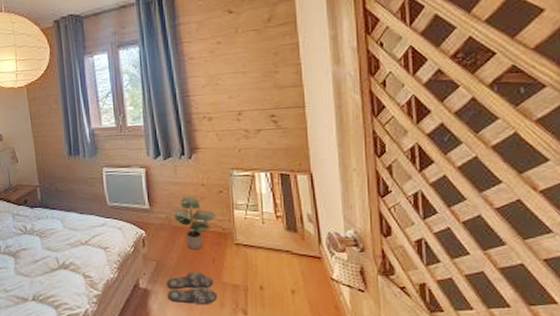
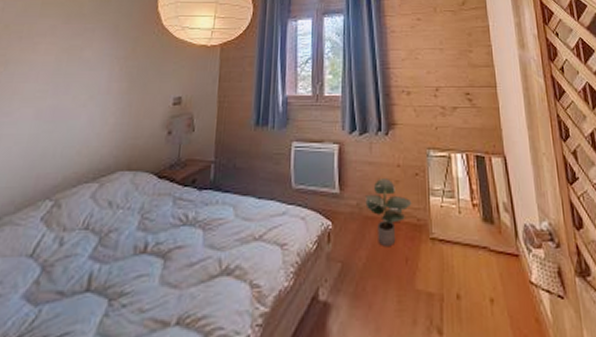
slippers: present [166,272,218,304] -> none [351,276,410,322]

